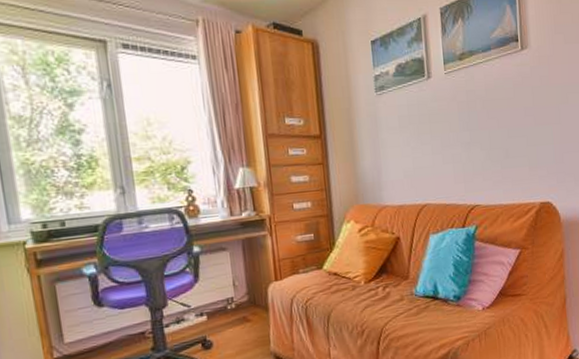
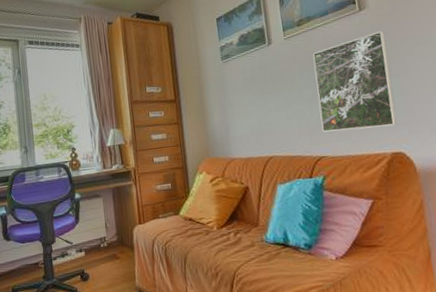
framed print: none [473,74,547,179] -> present [313,31,397,132]

